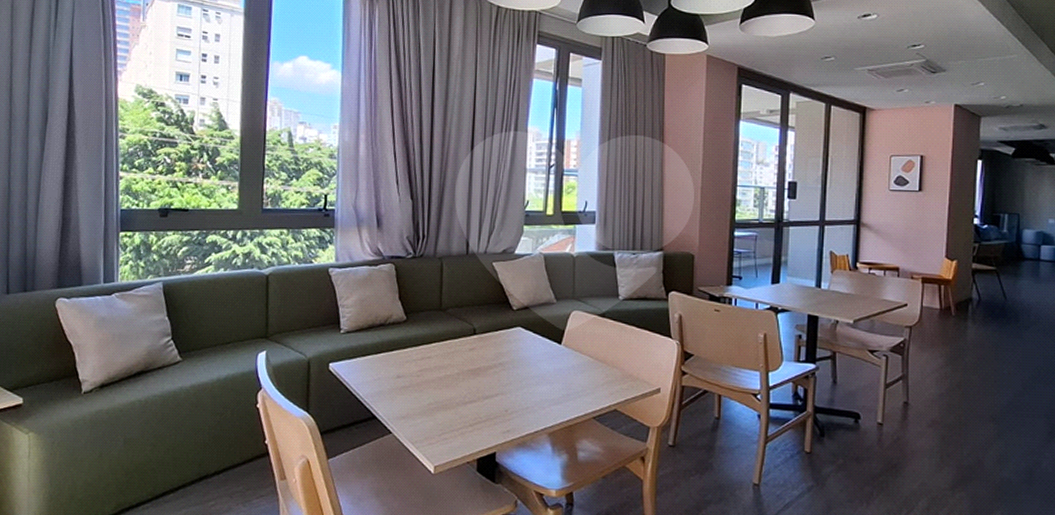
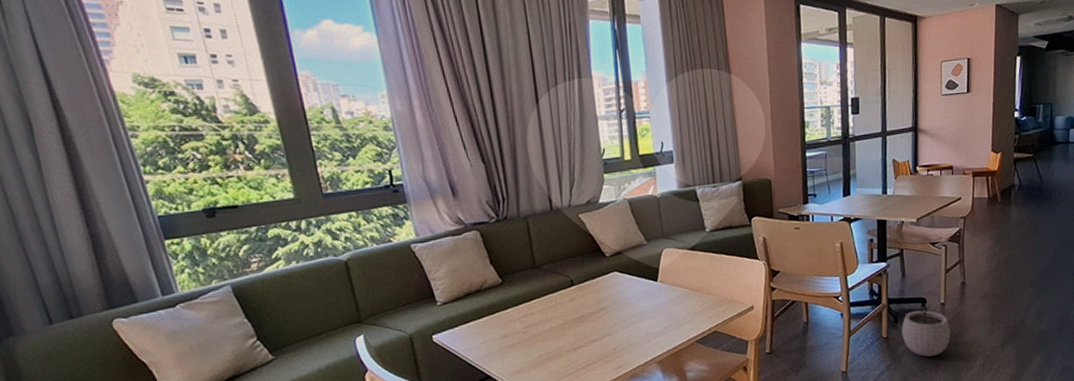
plant pot: none [829,419,888,486] -> present [902,303,951,357]

